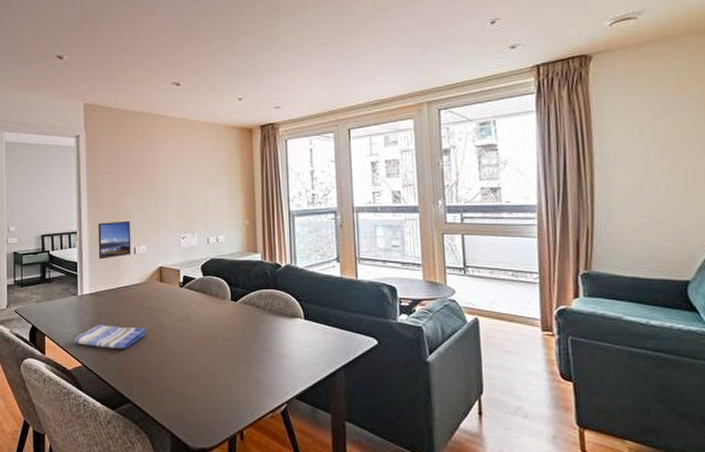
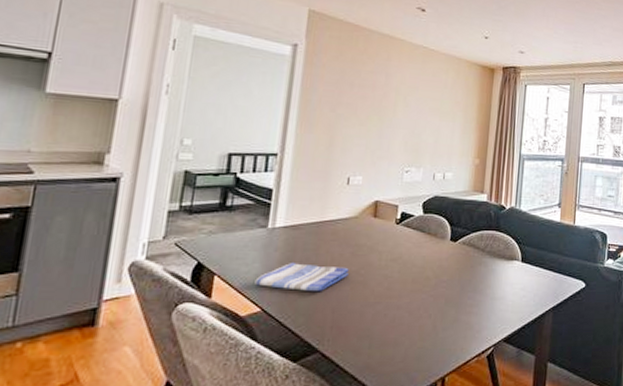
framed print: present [97,220,131,260] -> none [301,146,347,188]

